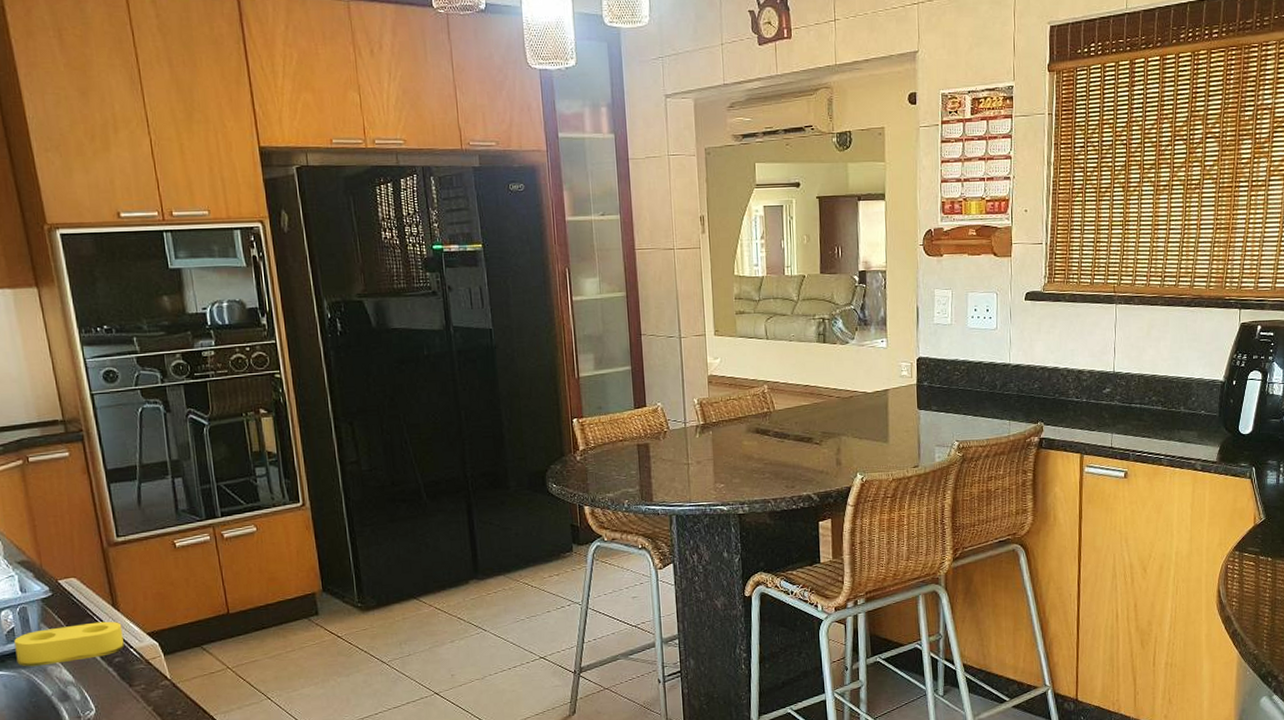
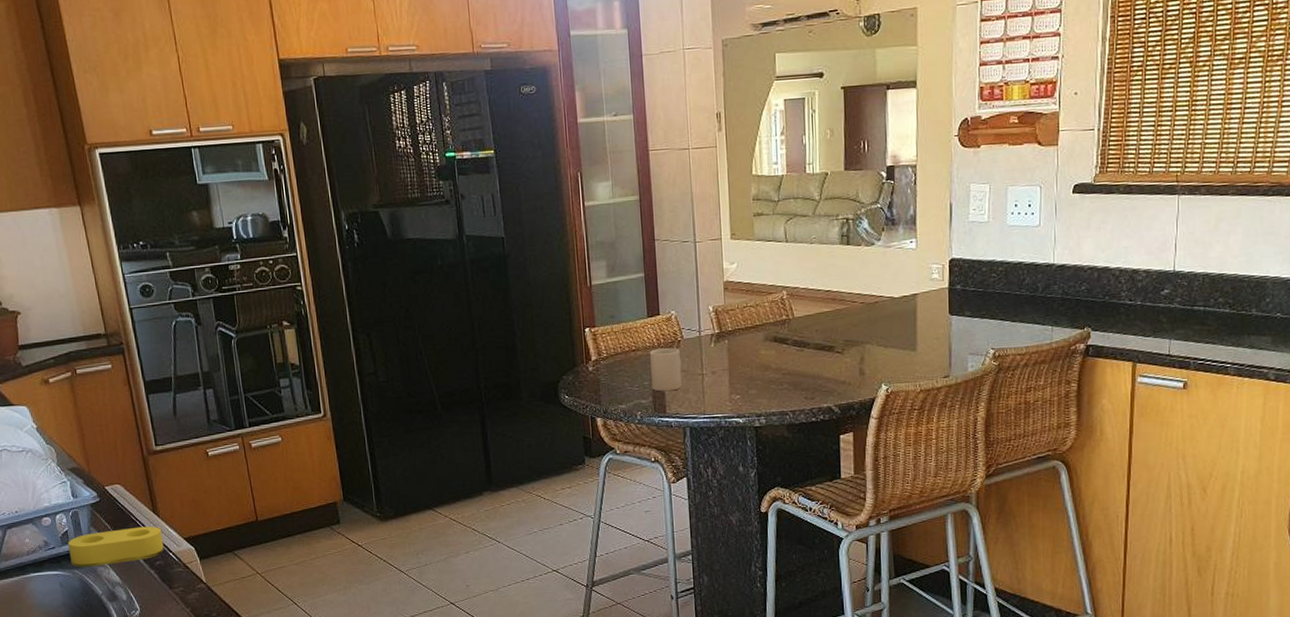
mug: none [636,438,668,481] -> present [649,348,682,392]

